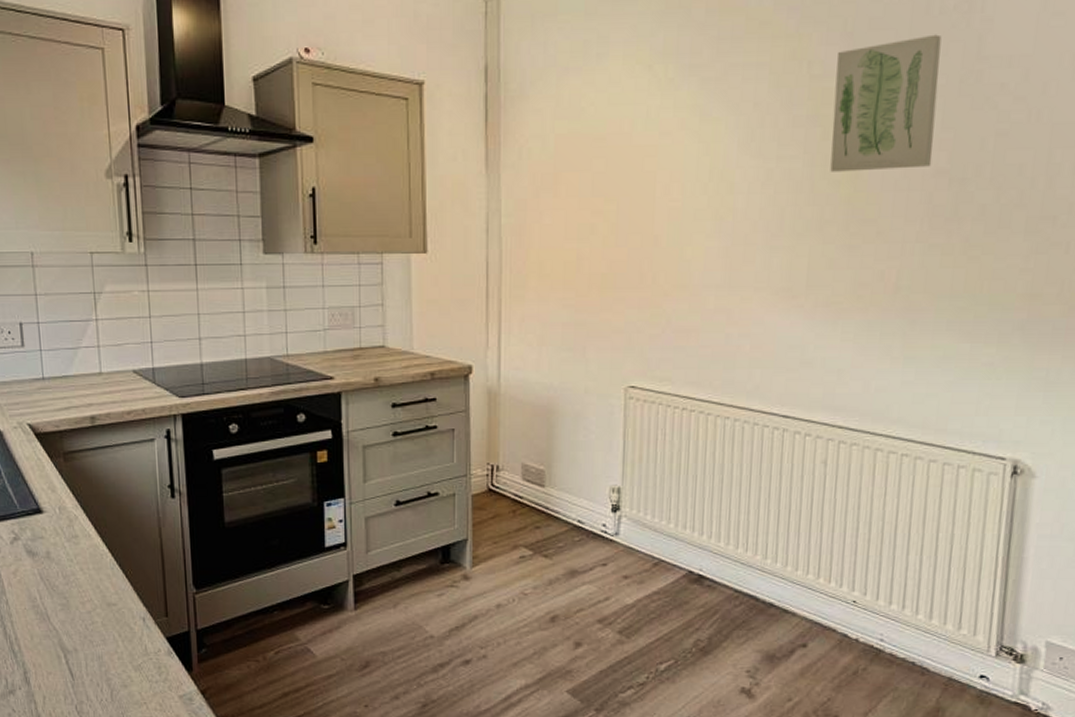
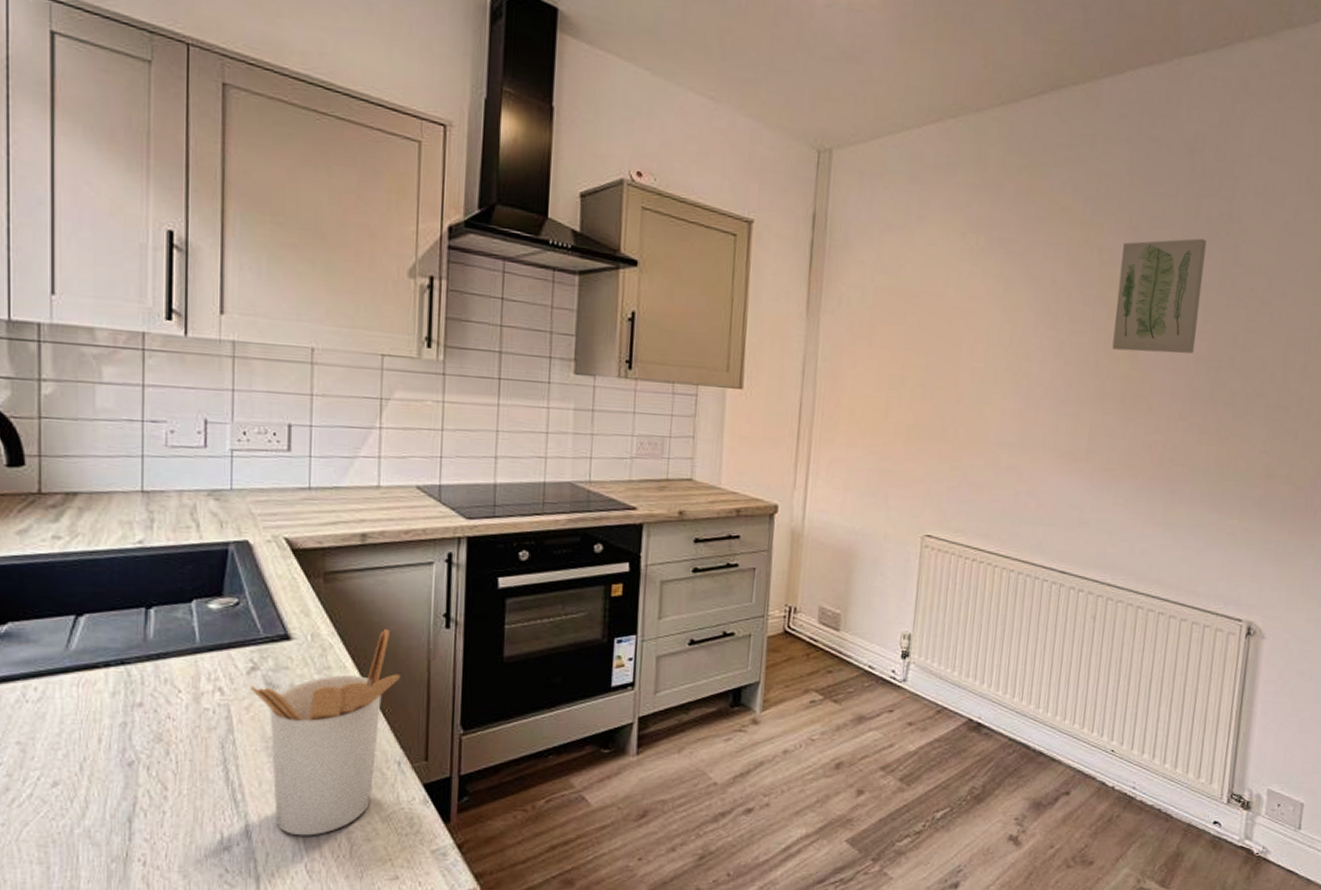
utensil holder: none [14,500,137,682] -> present [250,628,401,836]

